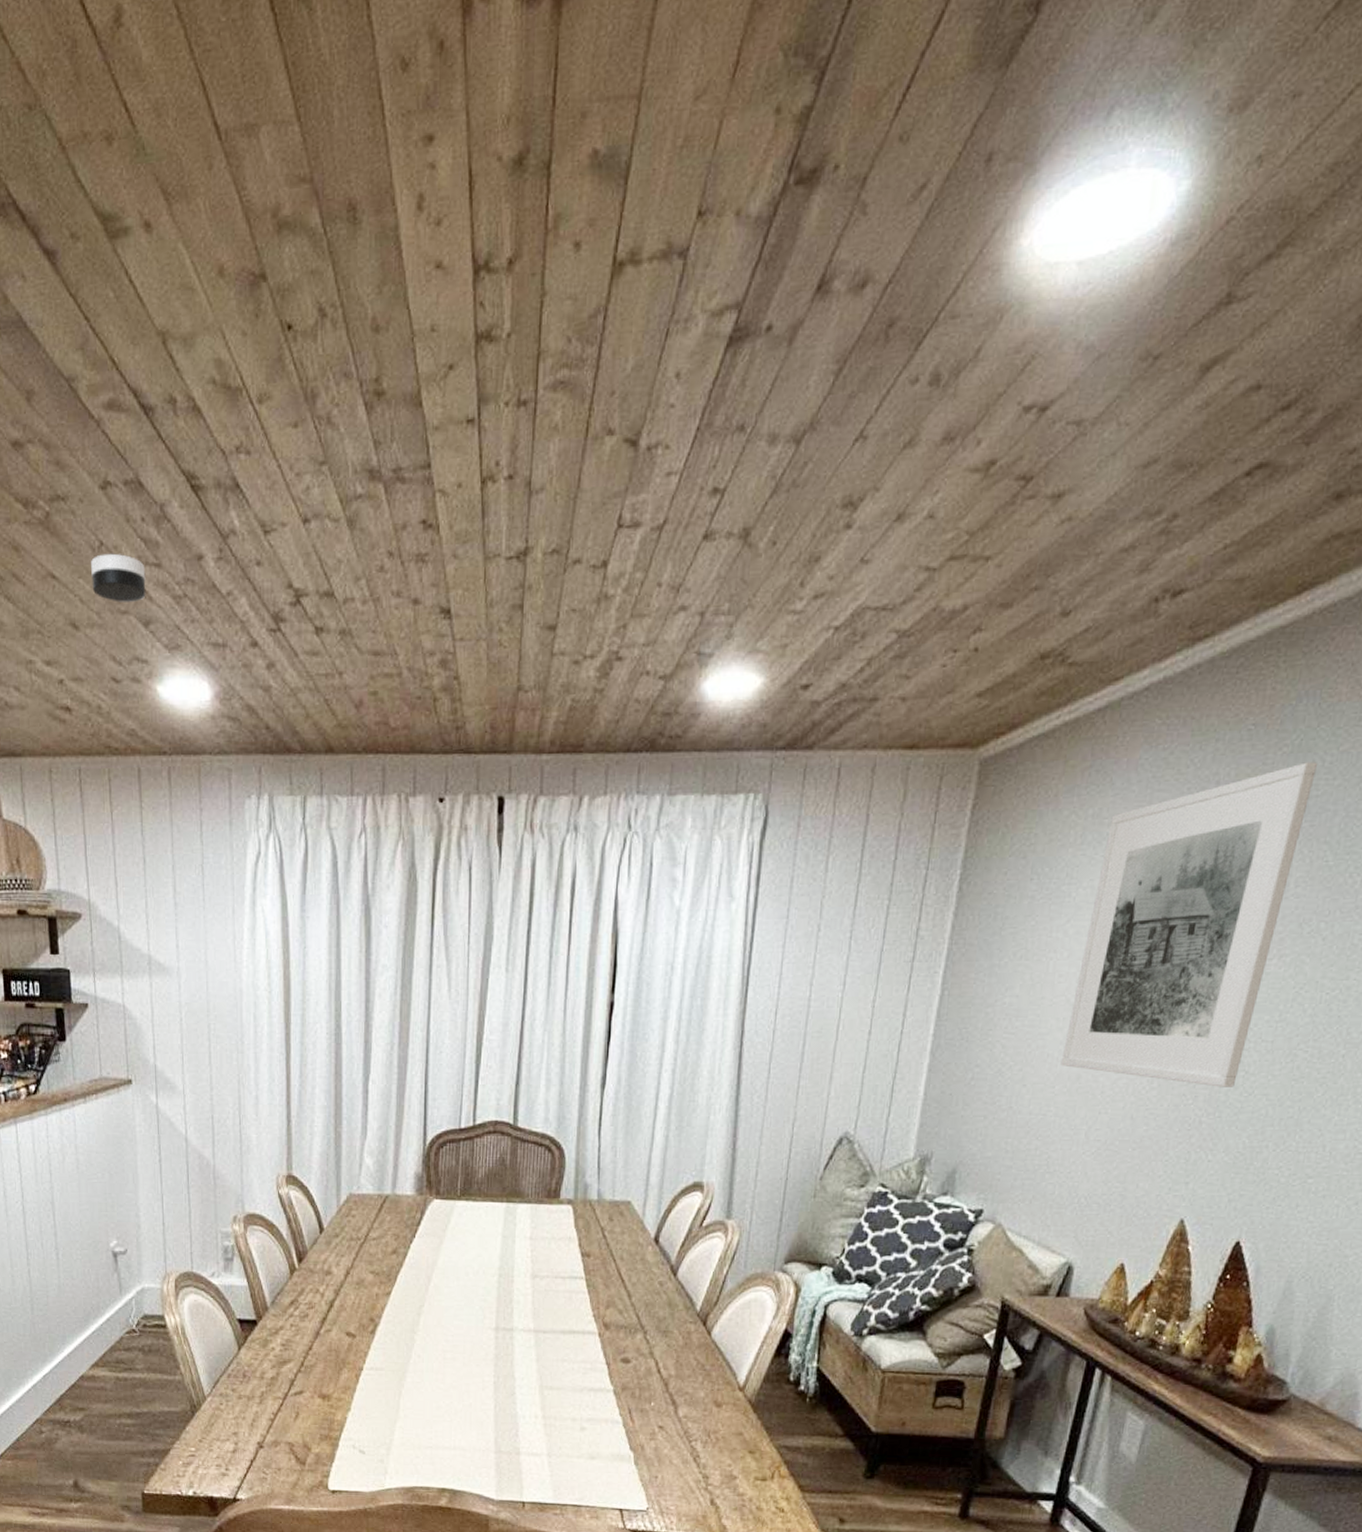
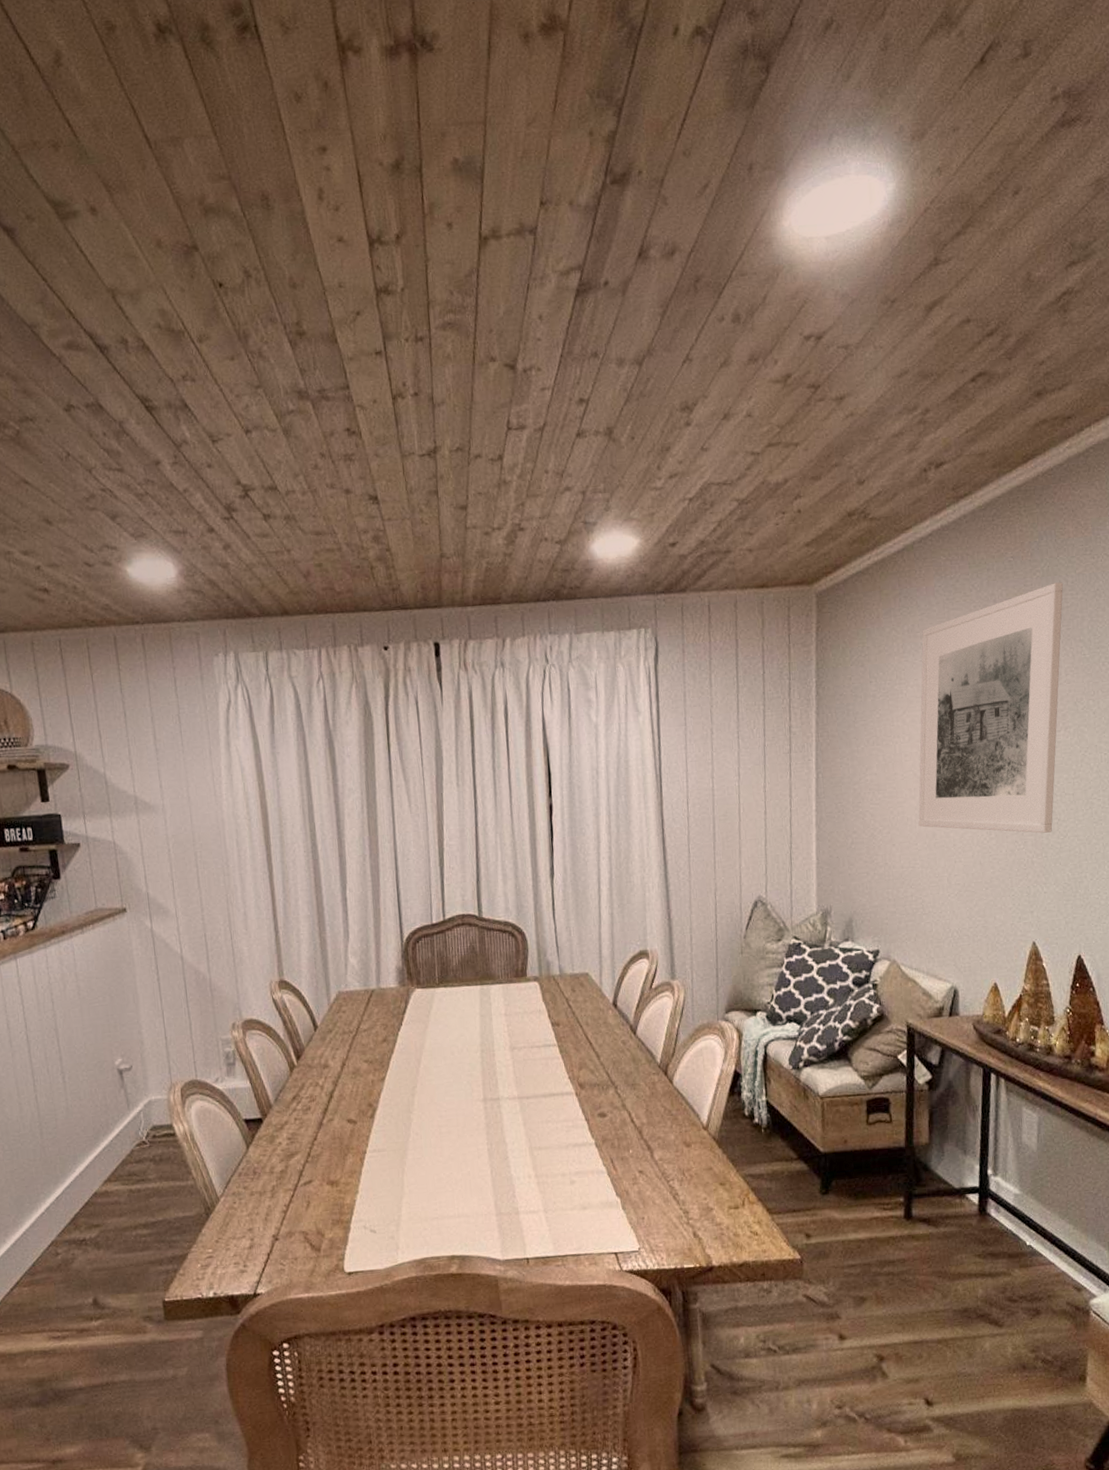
smoke detector: present [91,553,146,602] -> none [60,461,112,501]

